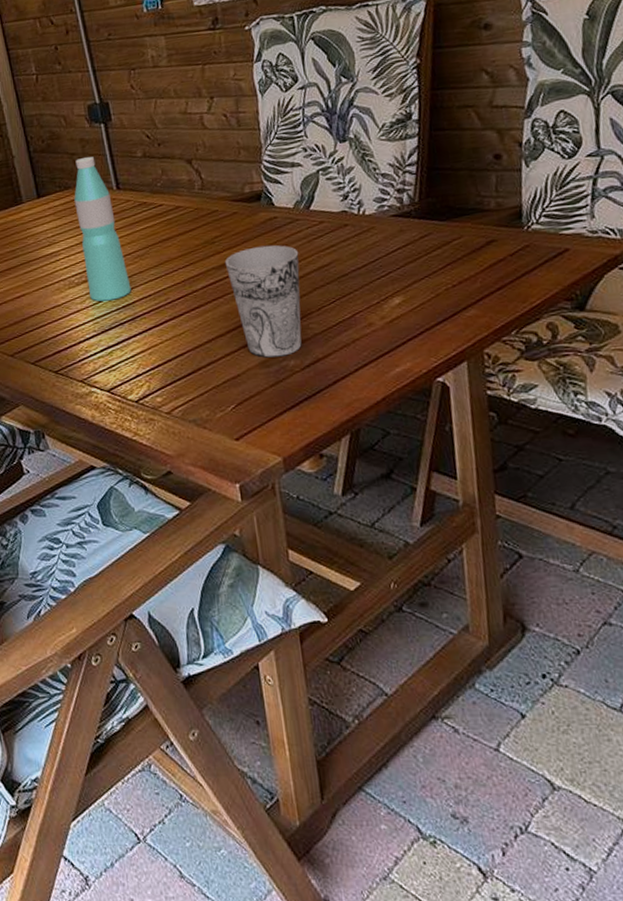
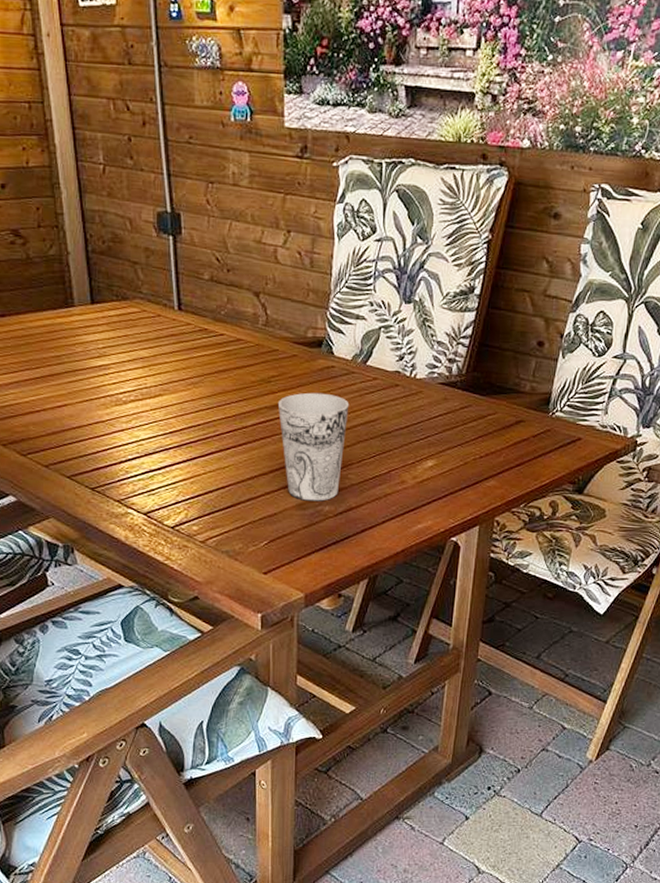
water bottle: present [74,157,132,302] -> none [131,269,181,424]

